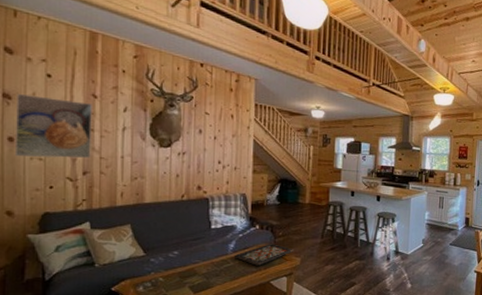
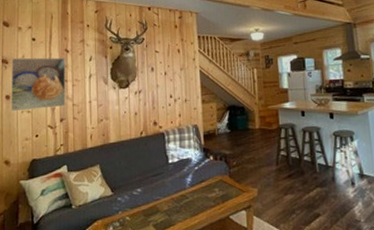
decorative tray: present [233,243,295,266] -> none [191,173,250,199]

